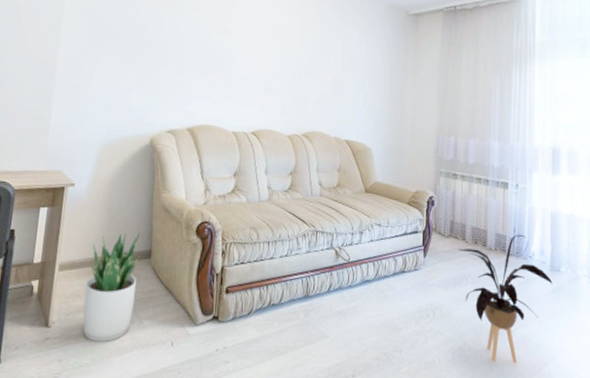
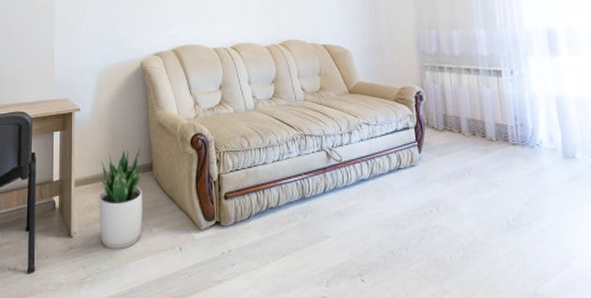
house plant: present [457,234,553,363] -> none [454,122,569,257]

